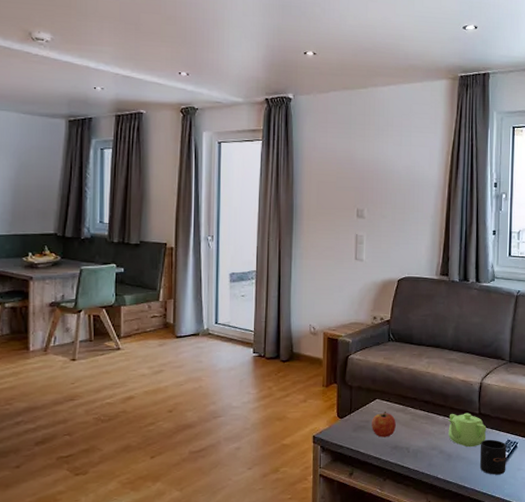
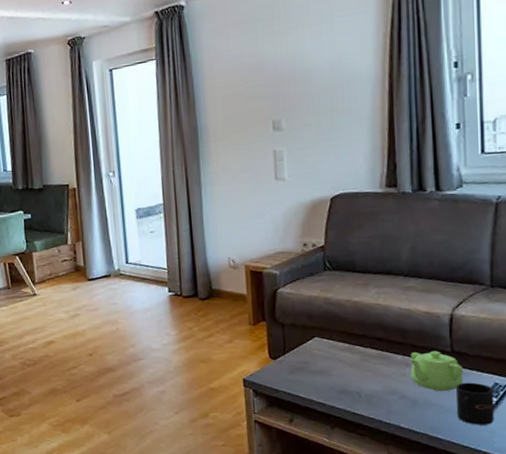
fruit: present [372,411,396,437] -> none [311,350,342,380]

